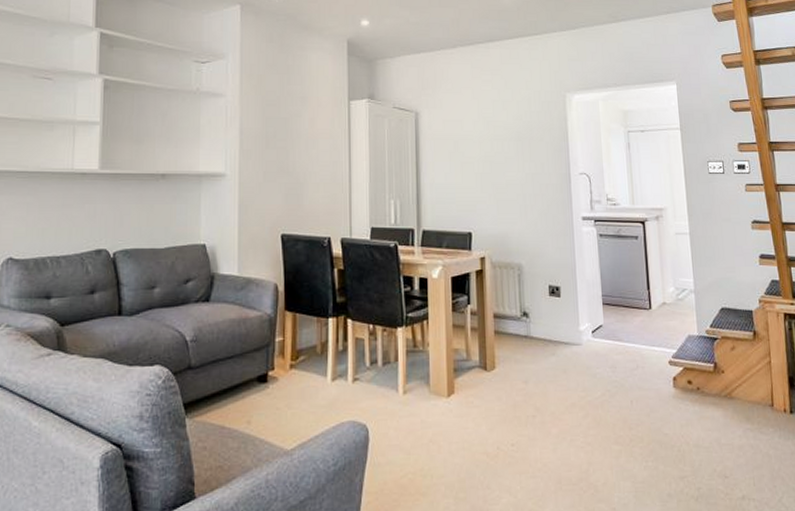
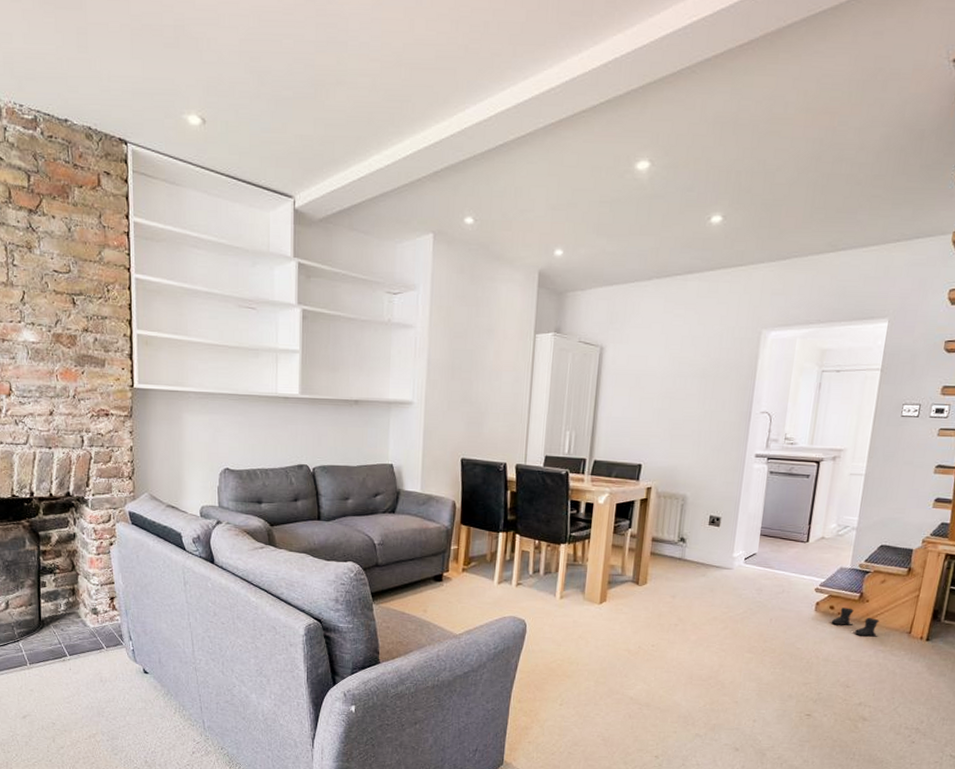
boots: none [692,381,743,414] -> present [831,607,879,637]

